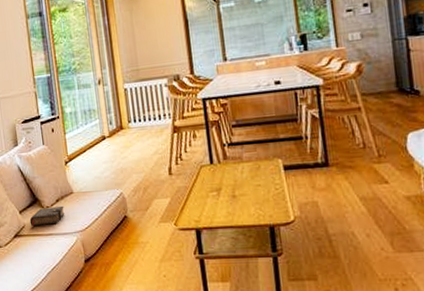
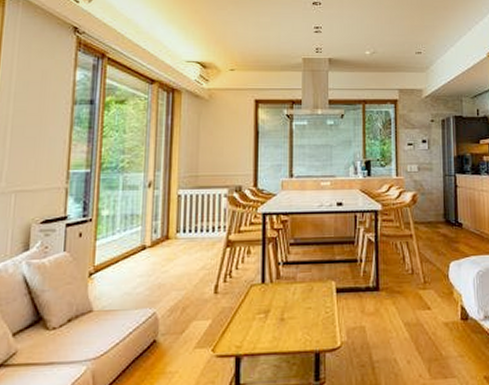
book: present [29,205,65,229] -> none [24,326,77,357]

